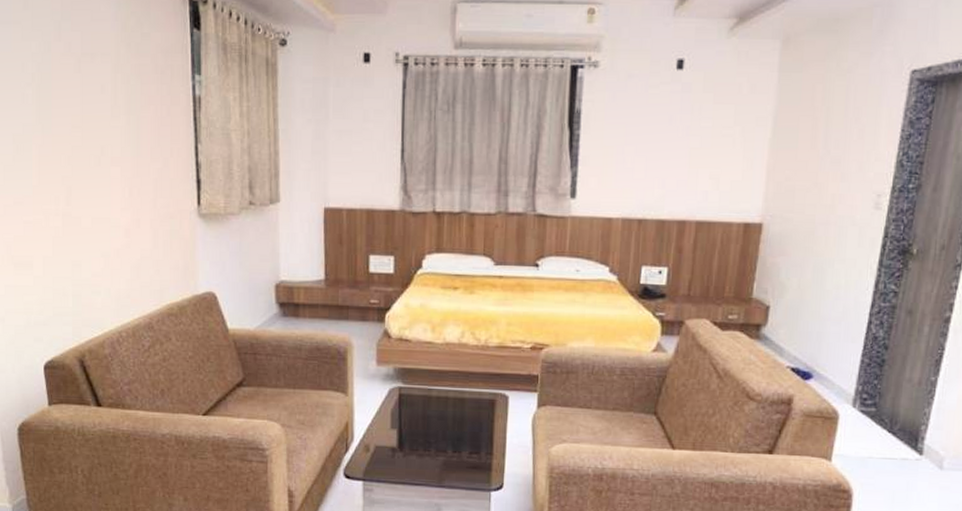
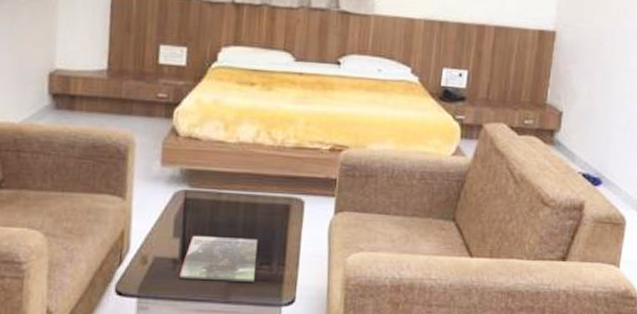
magazine: none [398,427,467,469] -> present [179,235,258,282]

